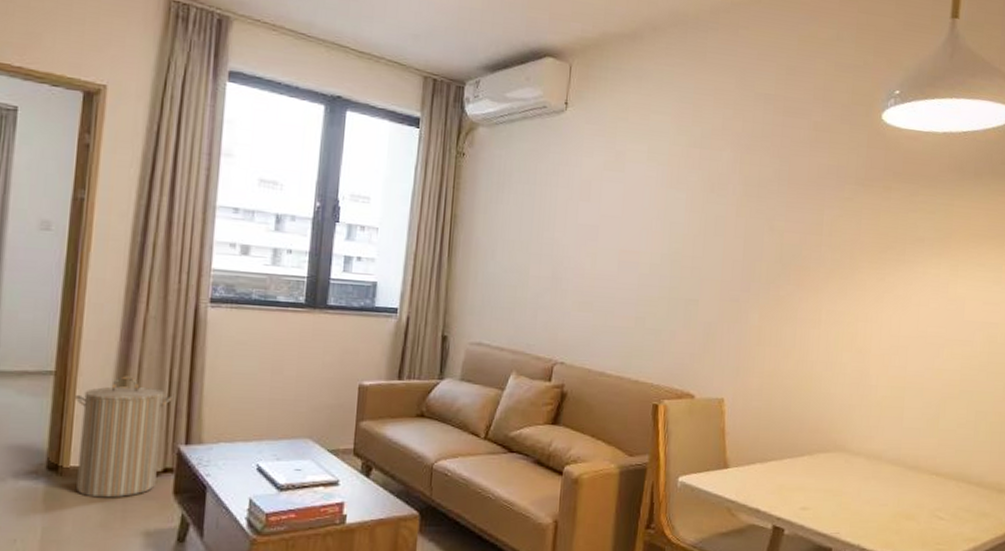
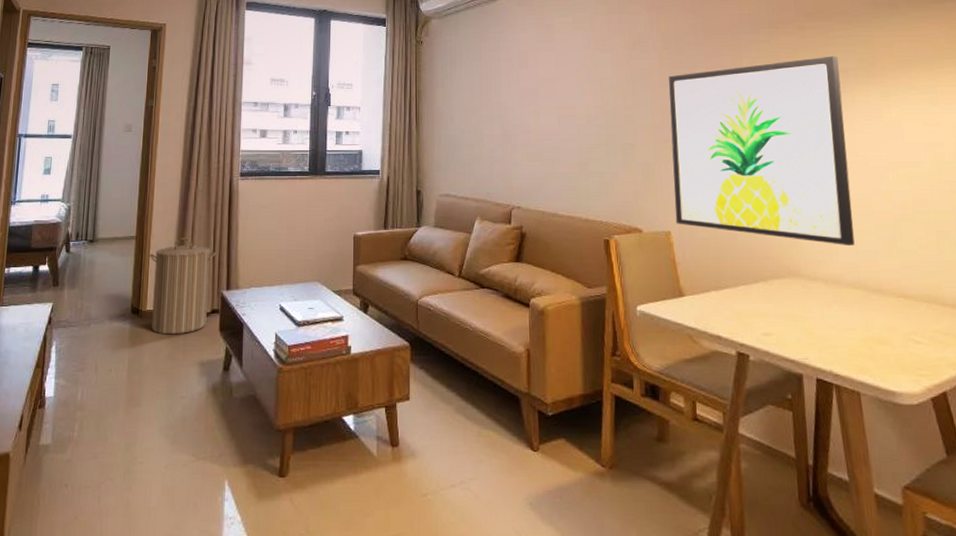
wall art: none [730,222,917,422] -> present [669,56,855,245]

